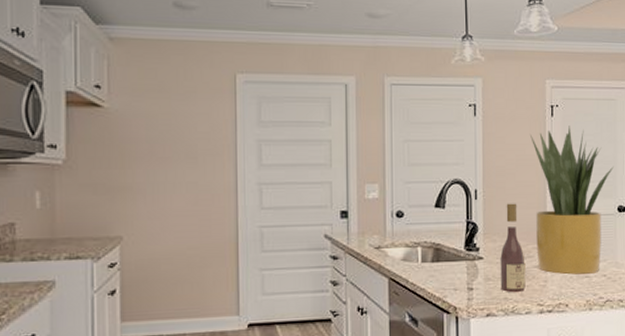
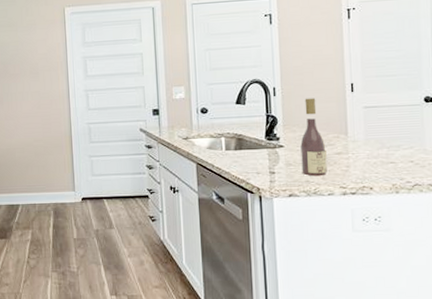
planter: present [530,126,614,275] -> none [327,26,418,161]

